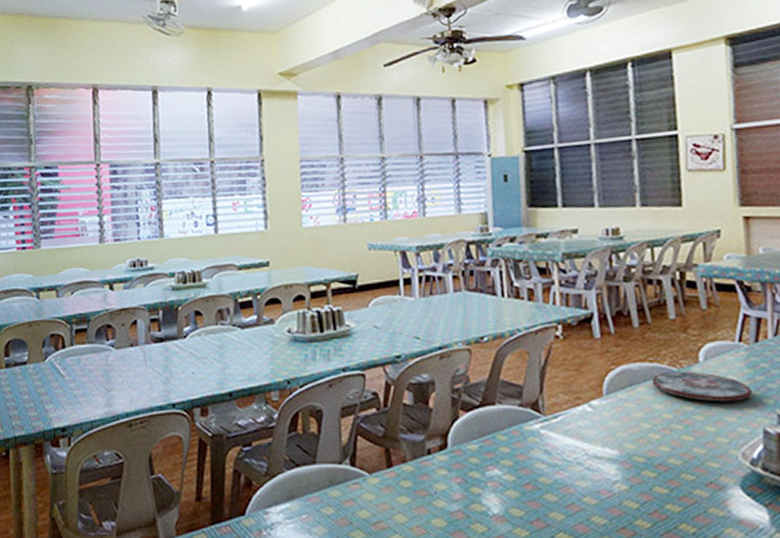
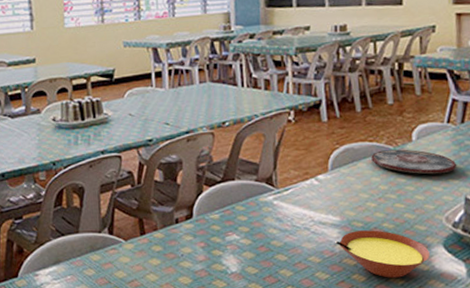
soup bowl: none [613,466,725,525] -> present [335,230,430,278]

